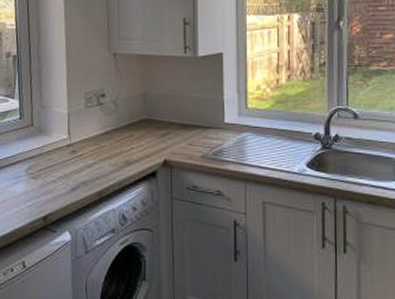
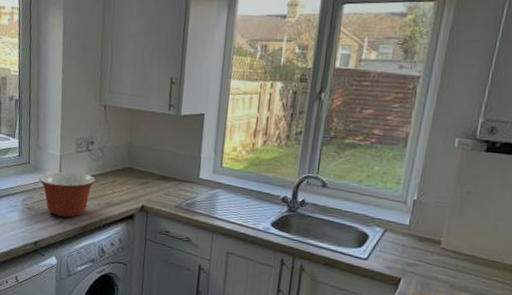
mixing bowl: none [44,131,111,183] -> present [38,172,96,218]

